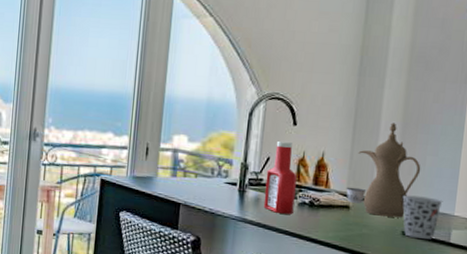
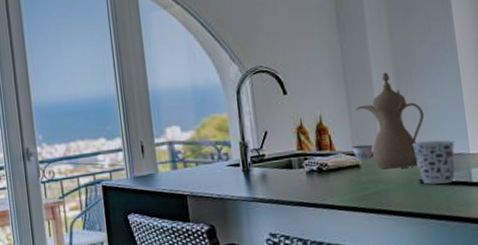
ketchup bottle: present [263,141,297,215] -> none [267,112,304,186]

